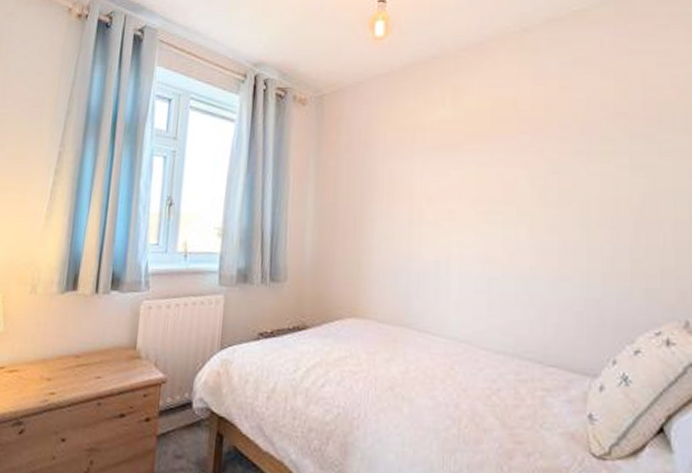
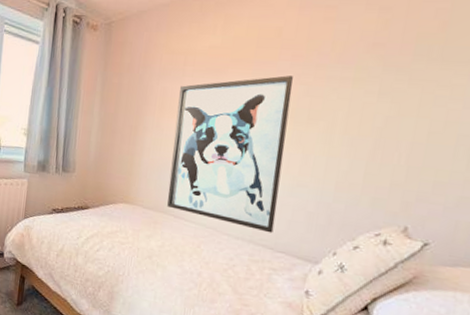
wall art: none [407,151,540,343] -> present [167,75,293,234]

